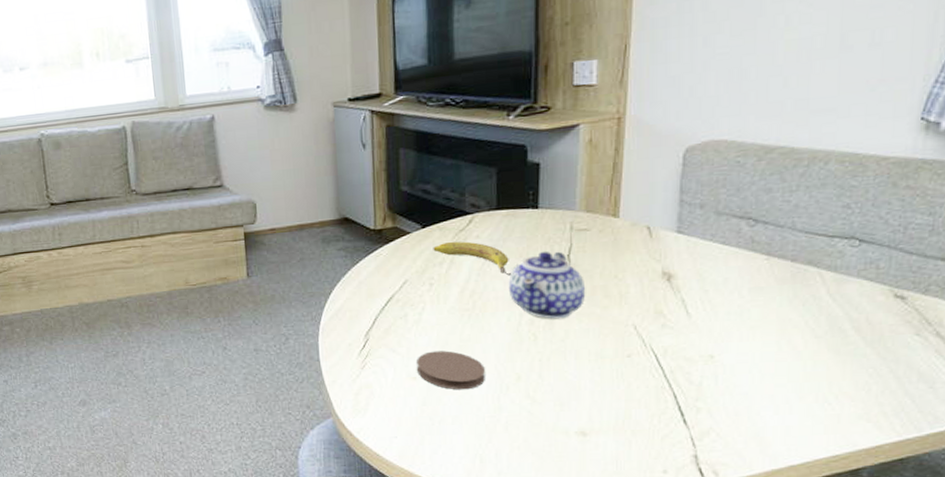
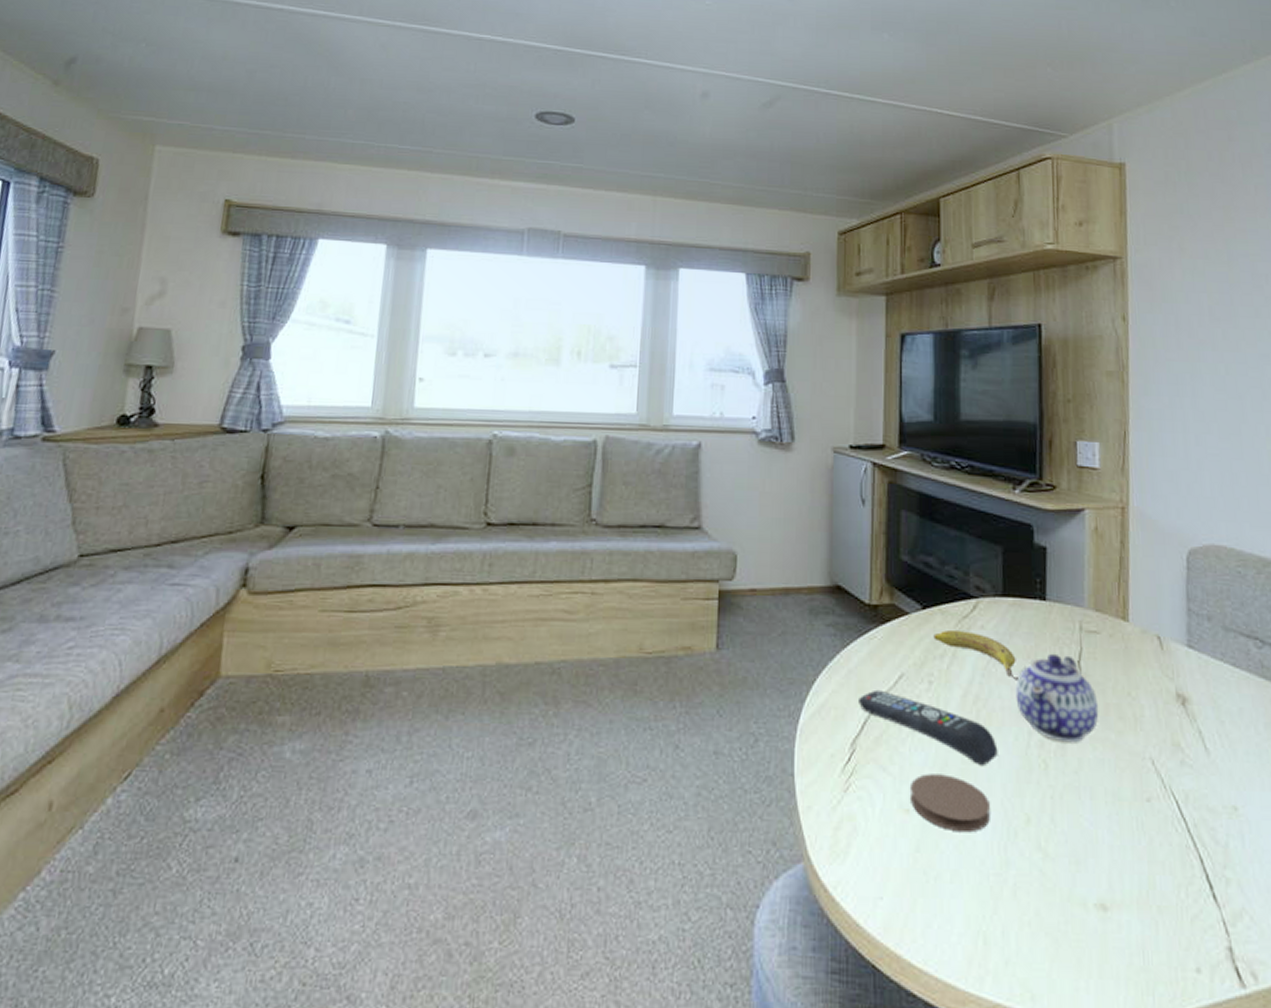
remote control: none [369,294,492,343] -> present [859,689,998,767]

